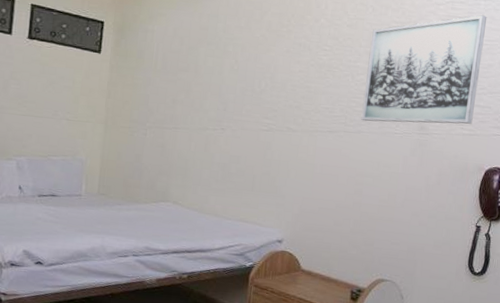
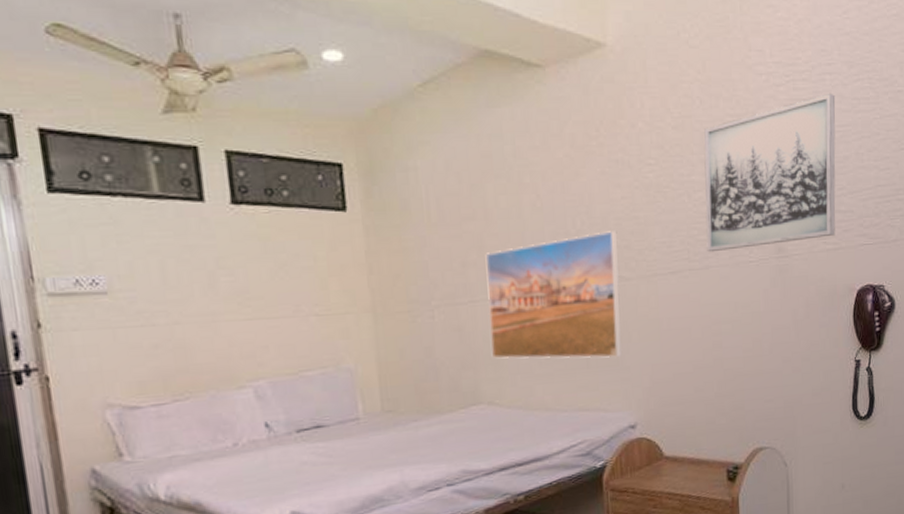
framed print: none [182,93,292,187] -> present [485,231,623,359]

